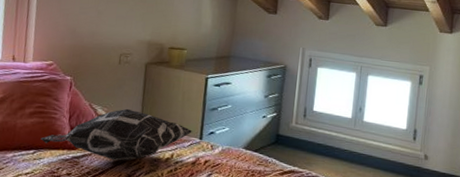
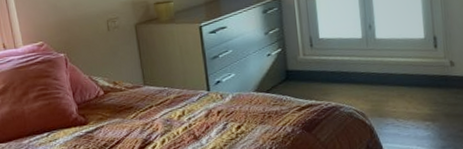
decorative pillow: present [40,108,192,161] -> none [50,74,198,128]

